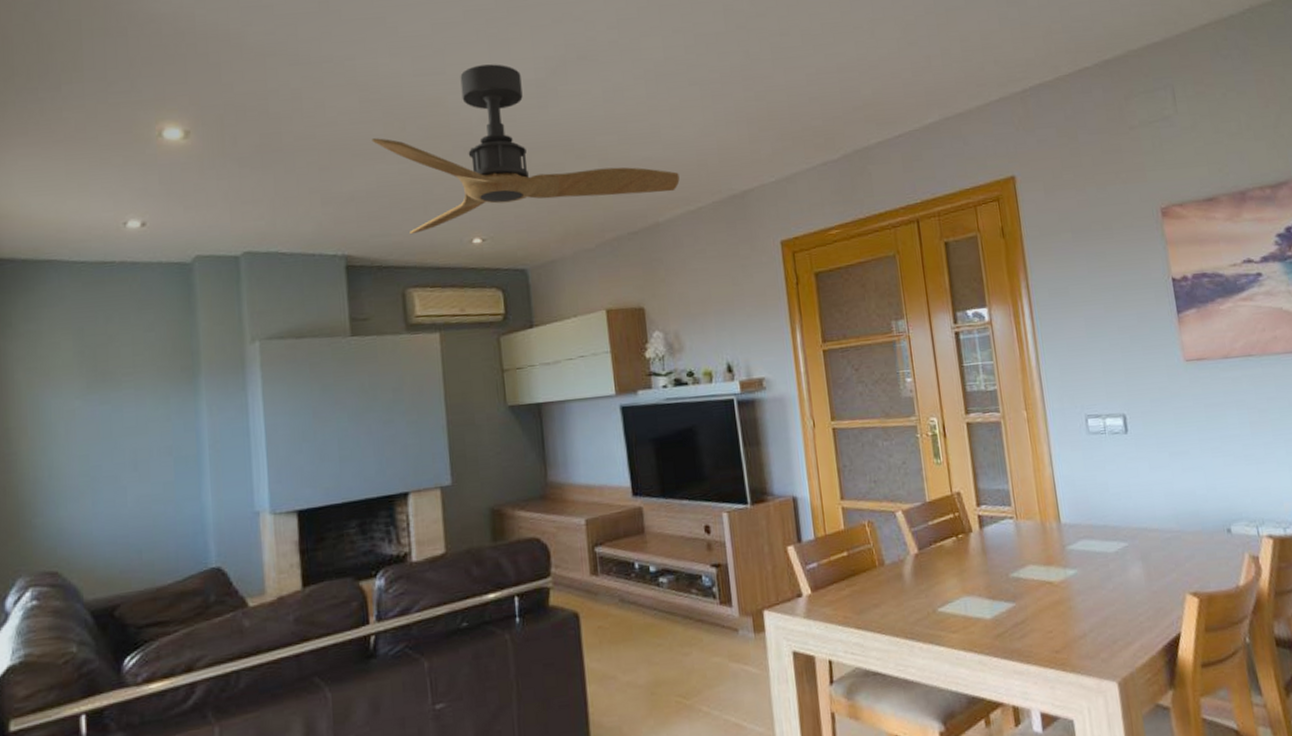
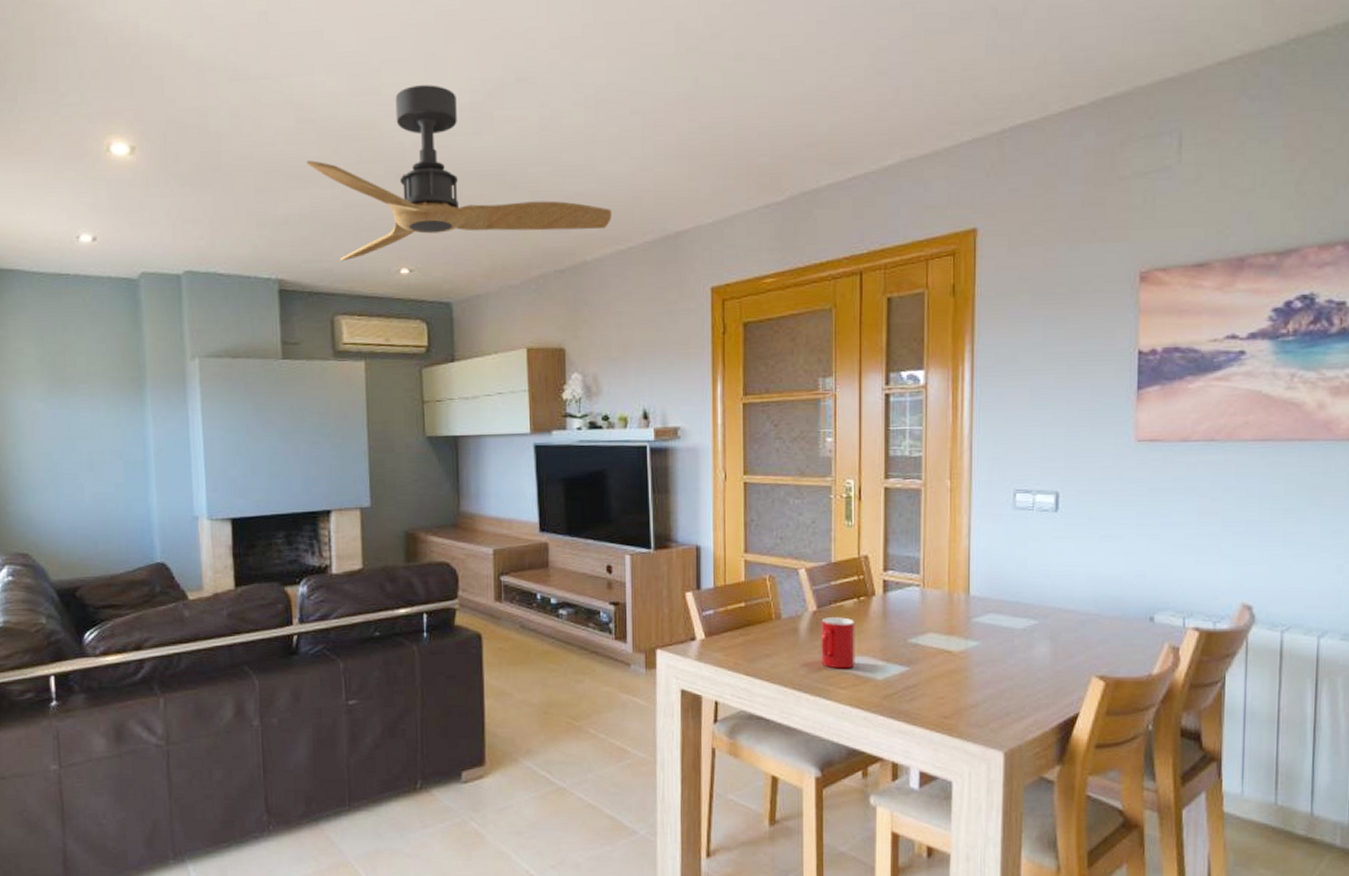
cup: none [923,557,963,613] -> present [821,617,855,669]

